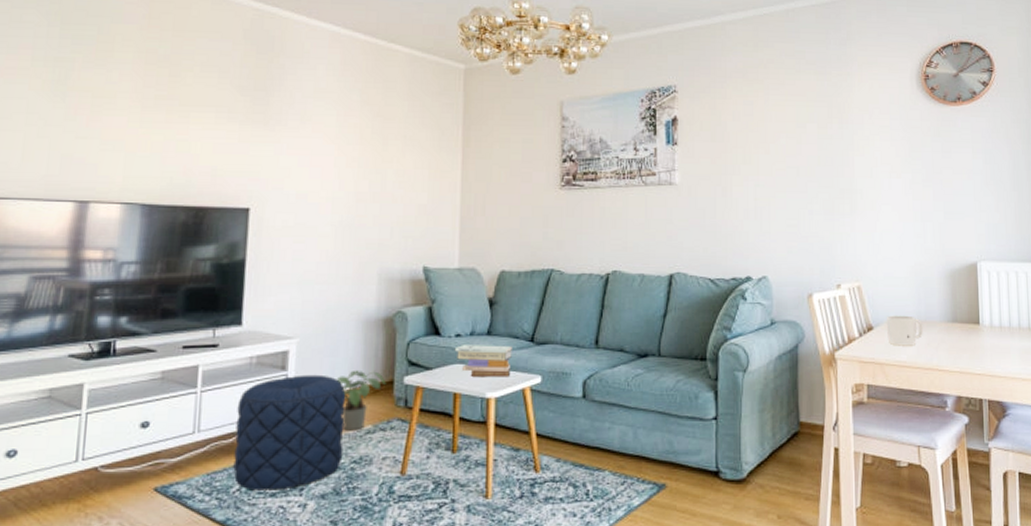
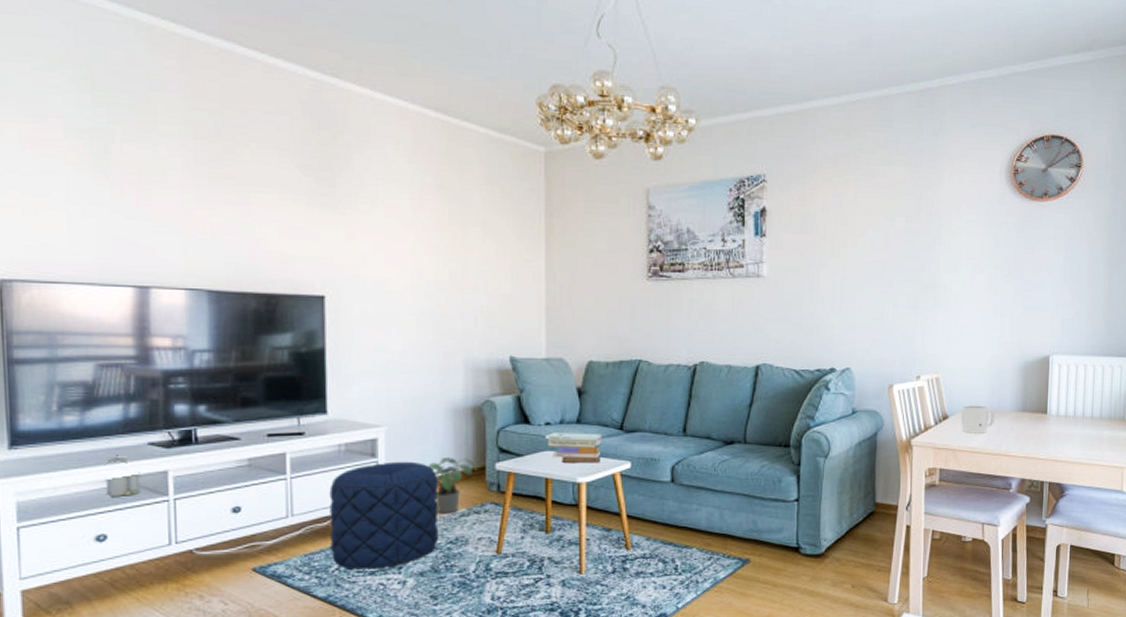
candle: none [23,367,57,410] -> present [104,455,141,497]

